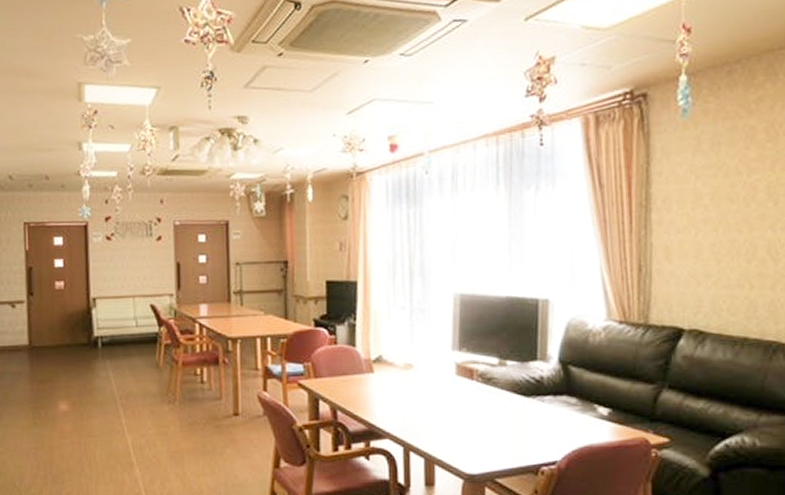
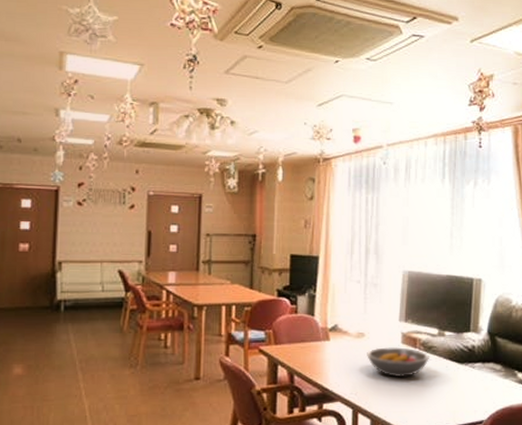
fruit bowl: none [416,379,489,413] -> present [367,347,429,378]

